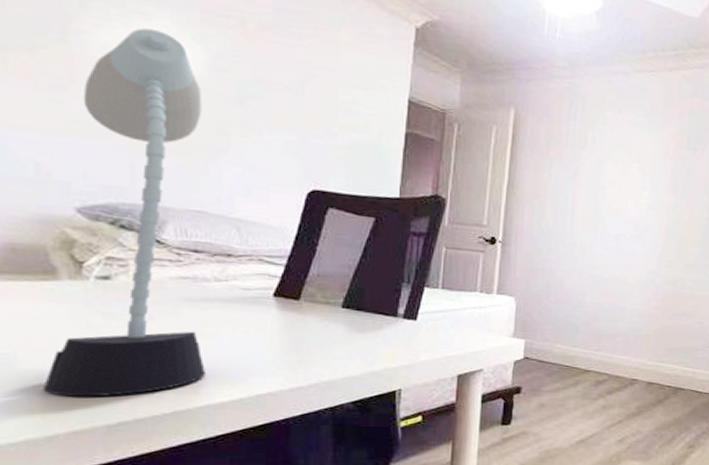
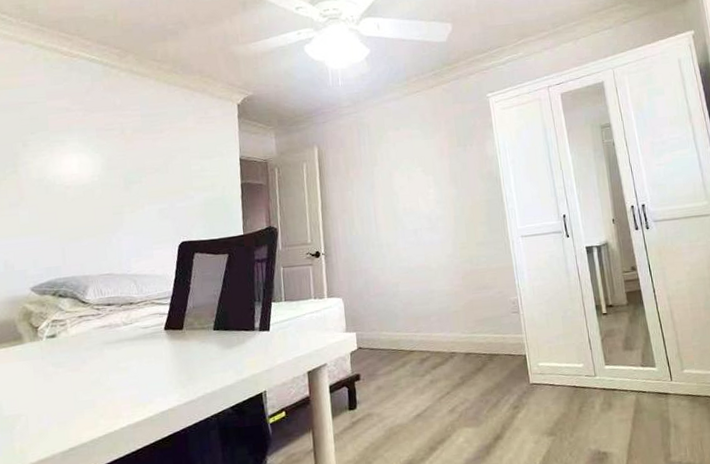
desk lamp: present [43,28,205,397] -> none [19,150,124,433]

